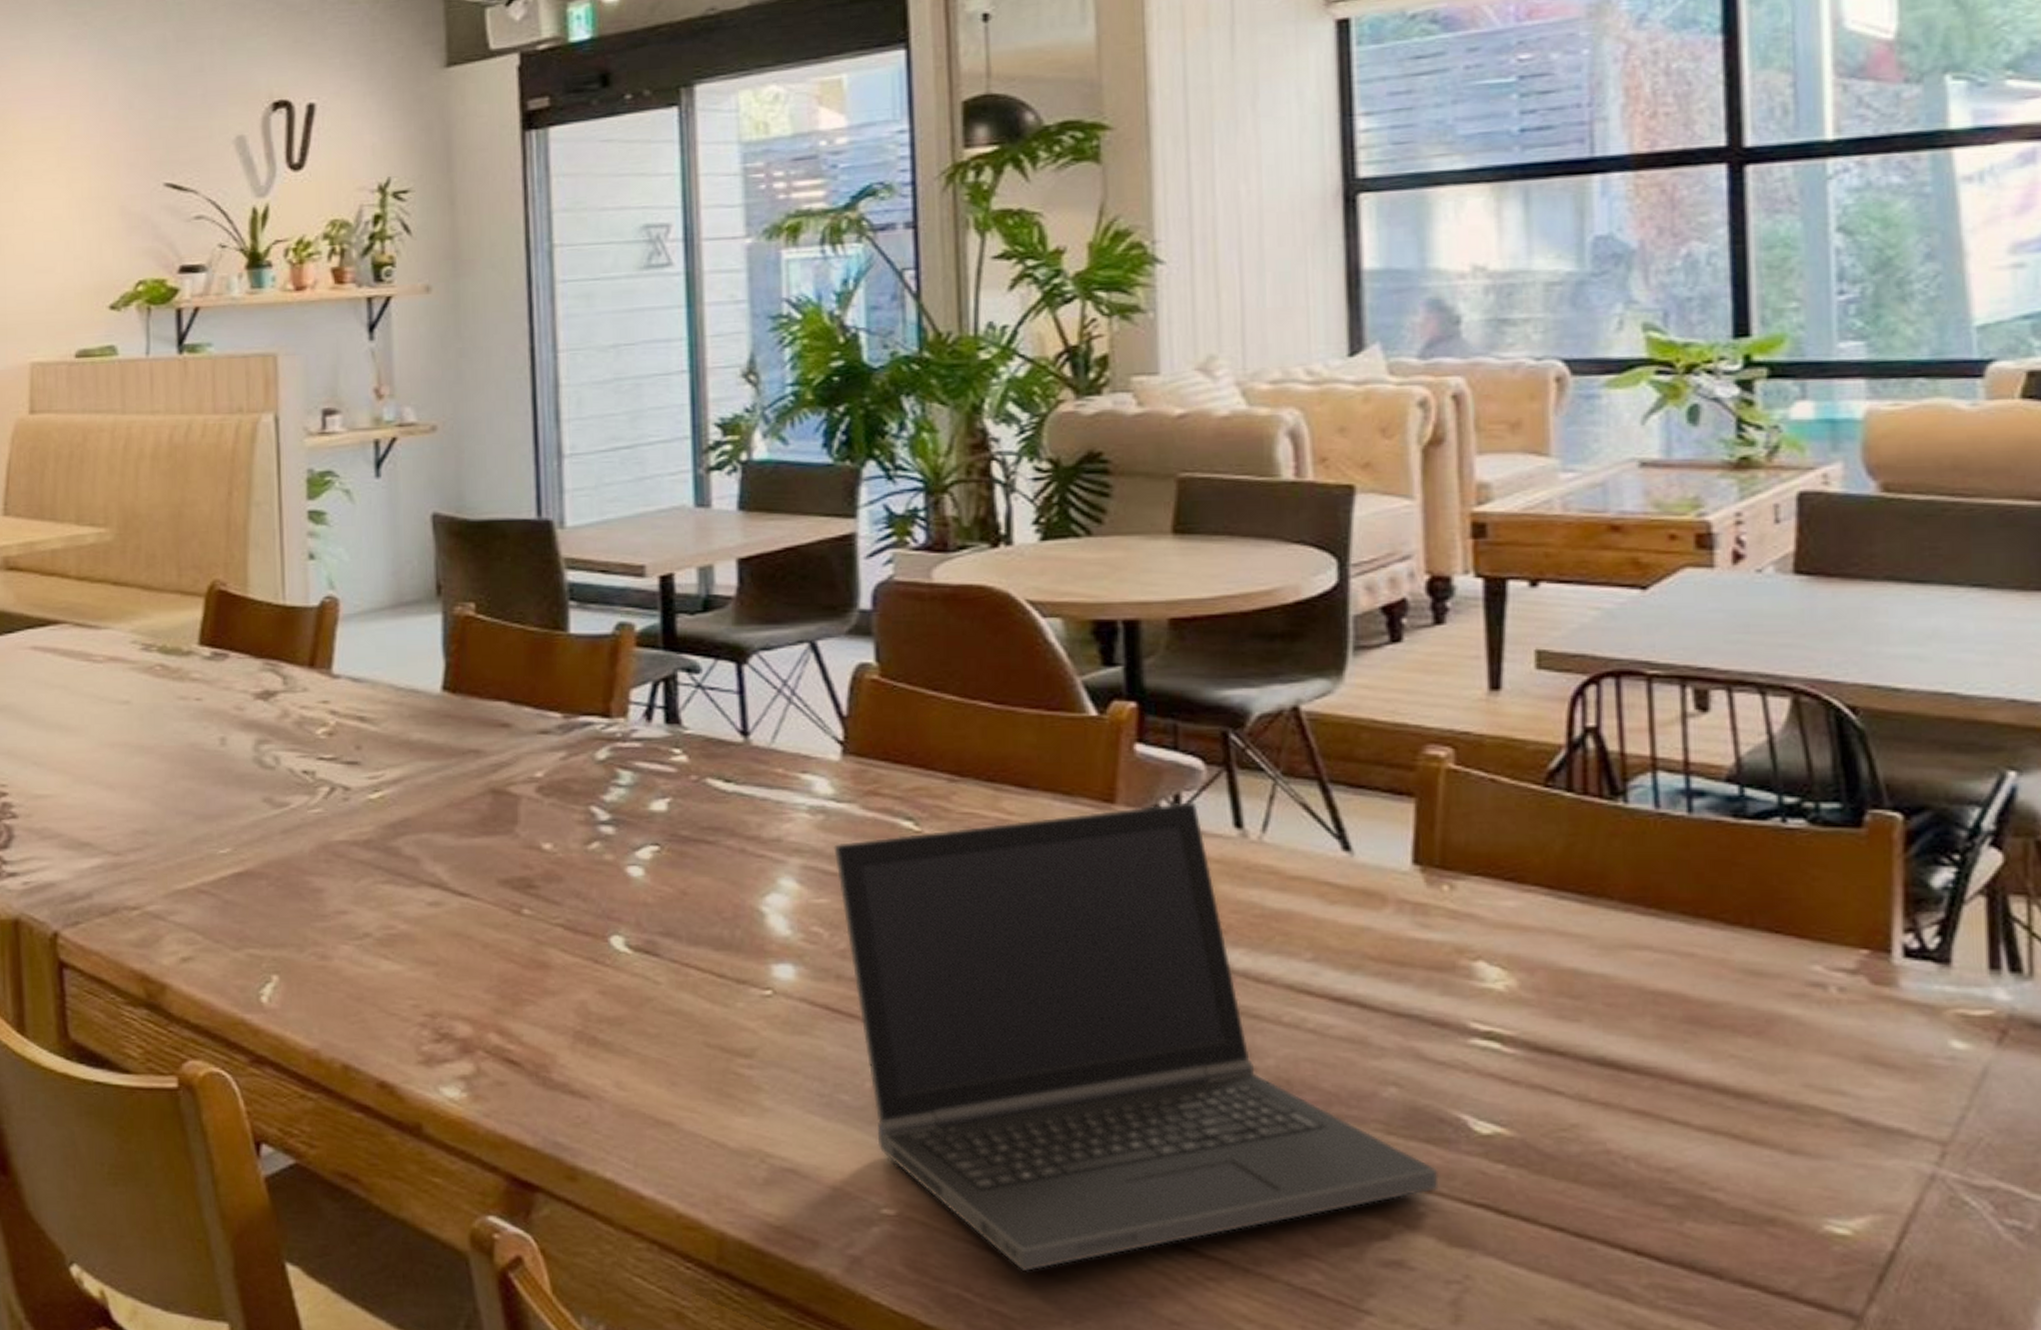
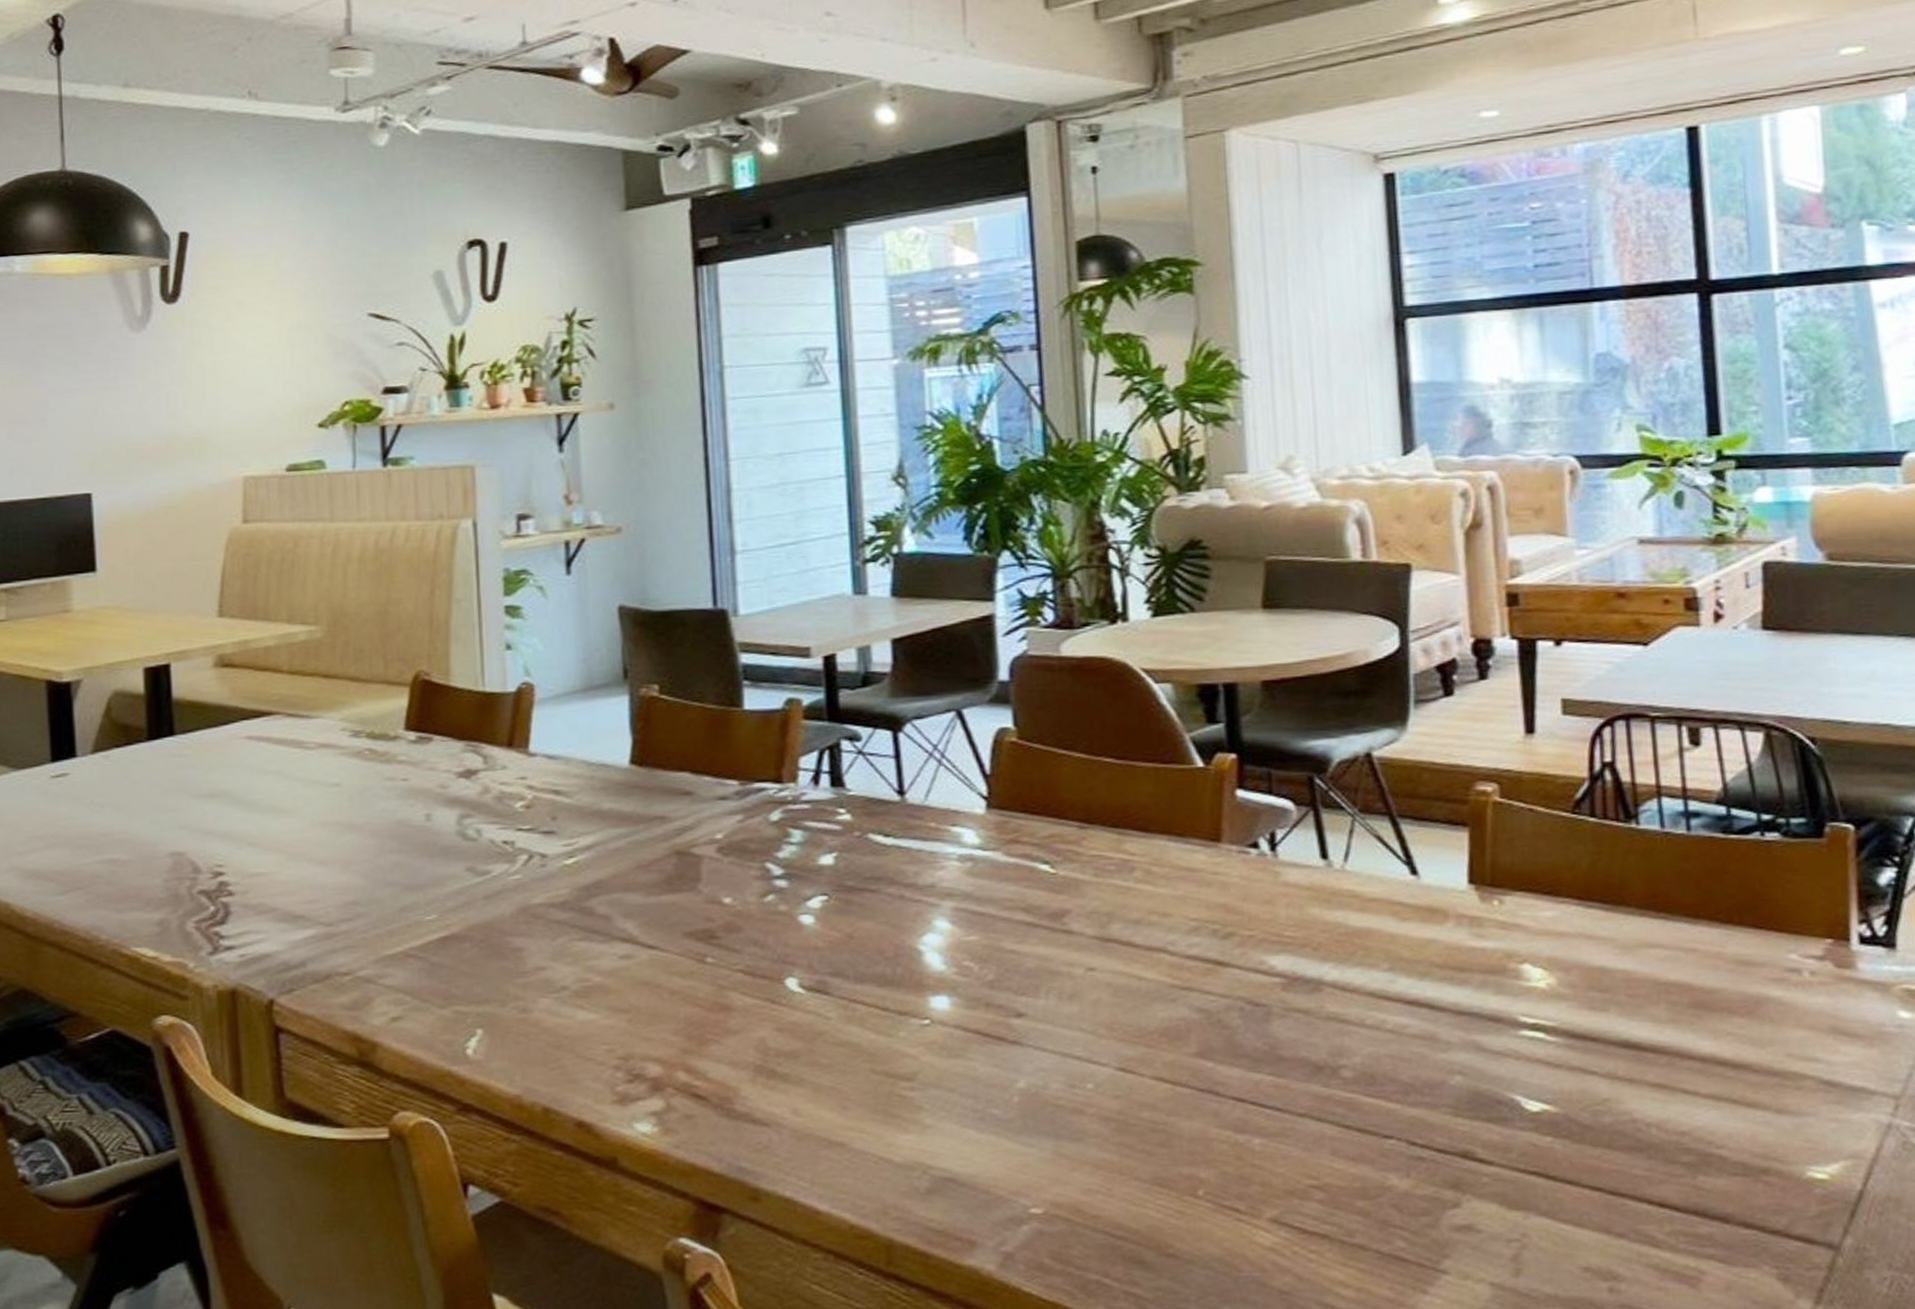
laptop computer: present [834,802,1439,1272] -> none [981,838,1499,1257]

